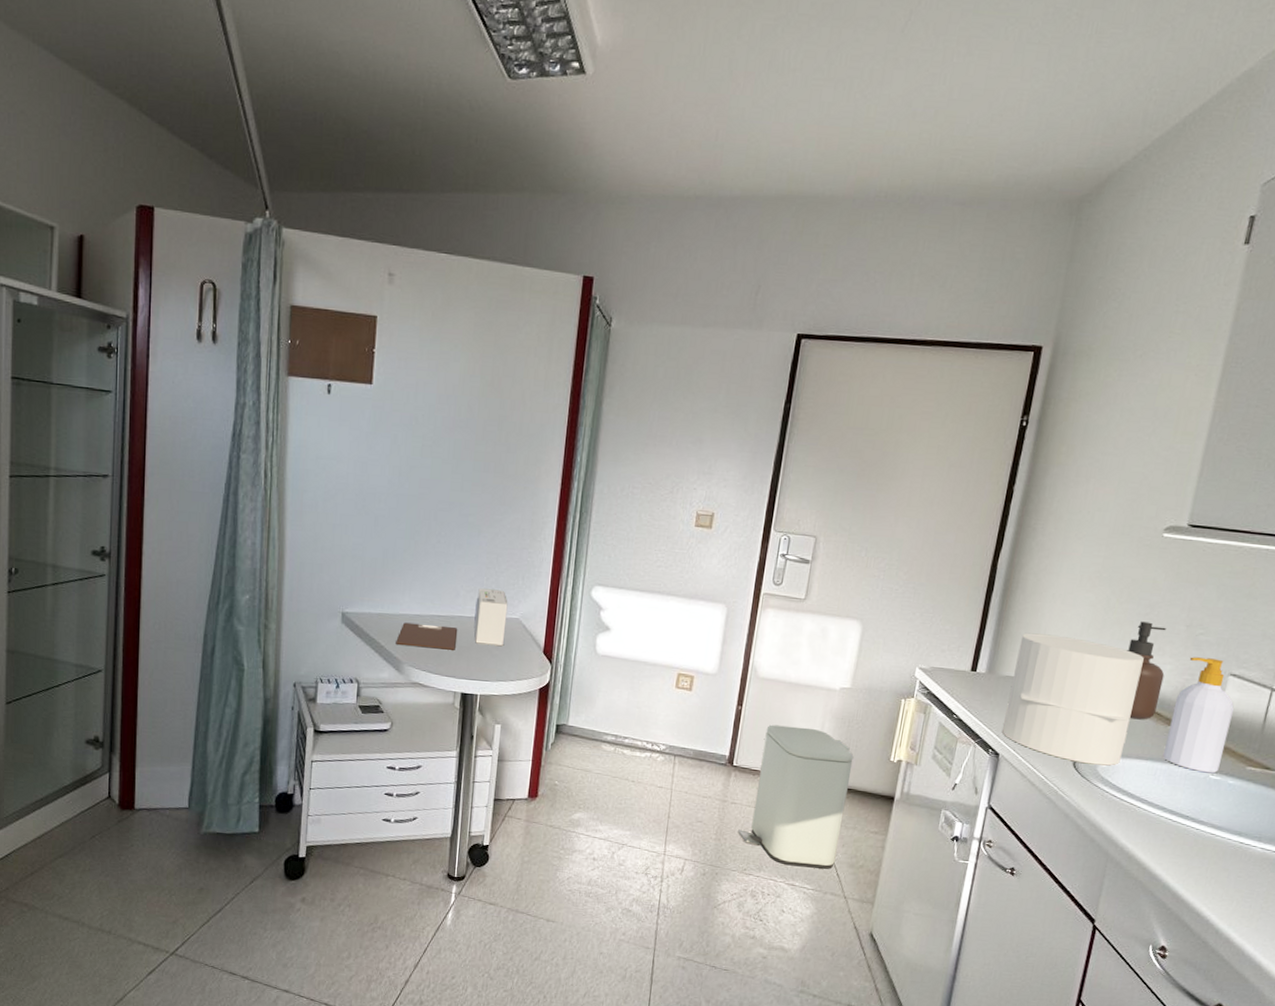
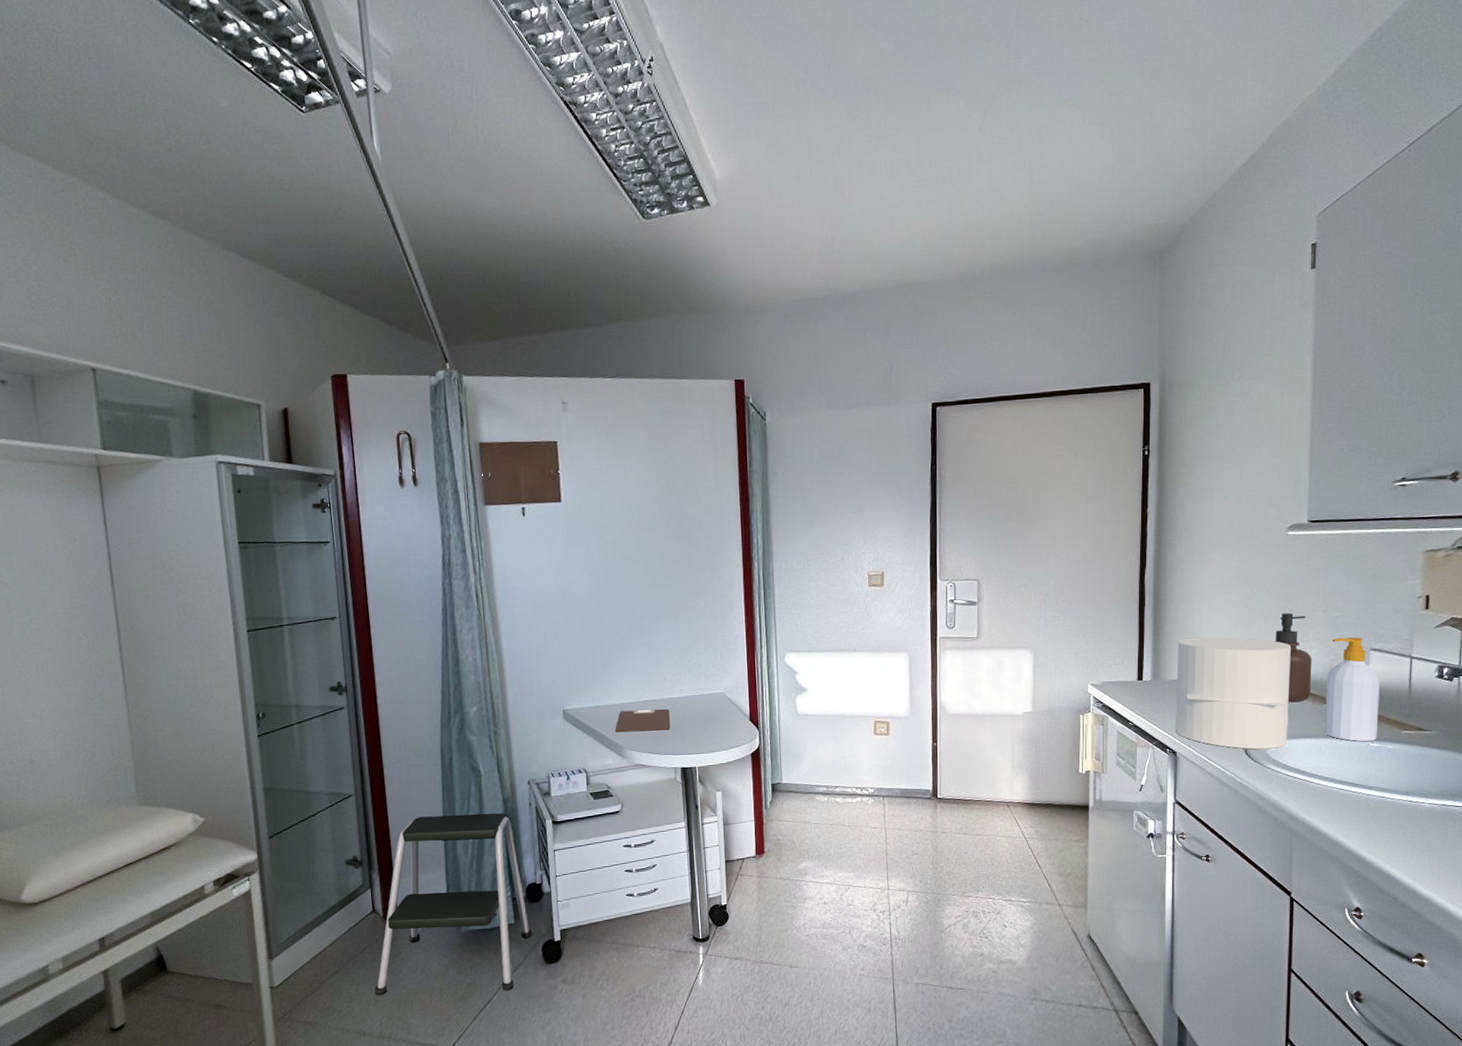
step stool: none [99,704,276,902] -> present [374,813,532,996]
medicine box: present [474,588,508,646] -> none [683,669,713,721]
pedal bin: present [737,725,854,869] -> none [951,753,1046,883]

